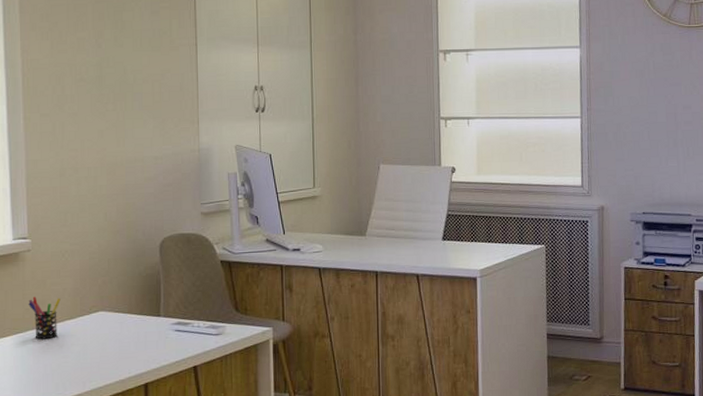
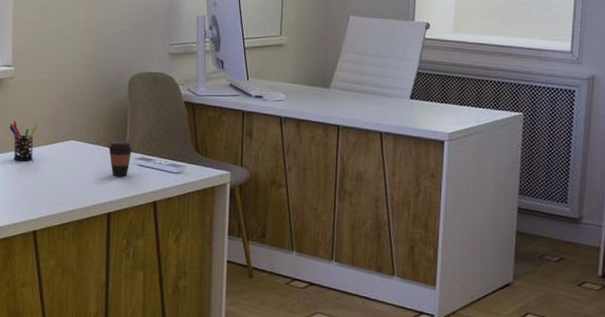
coffee cup: none [140,306,169,344] -> present [107,140,133,176]

